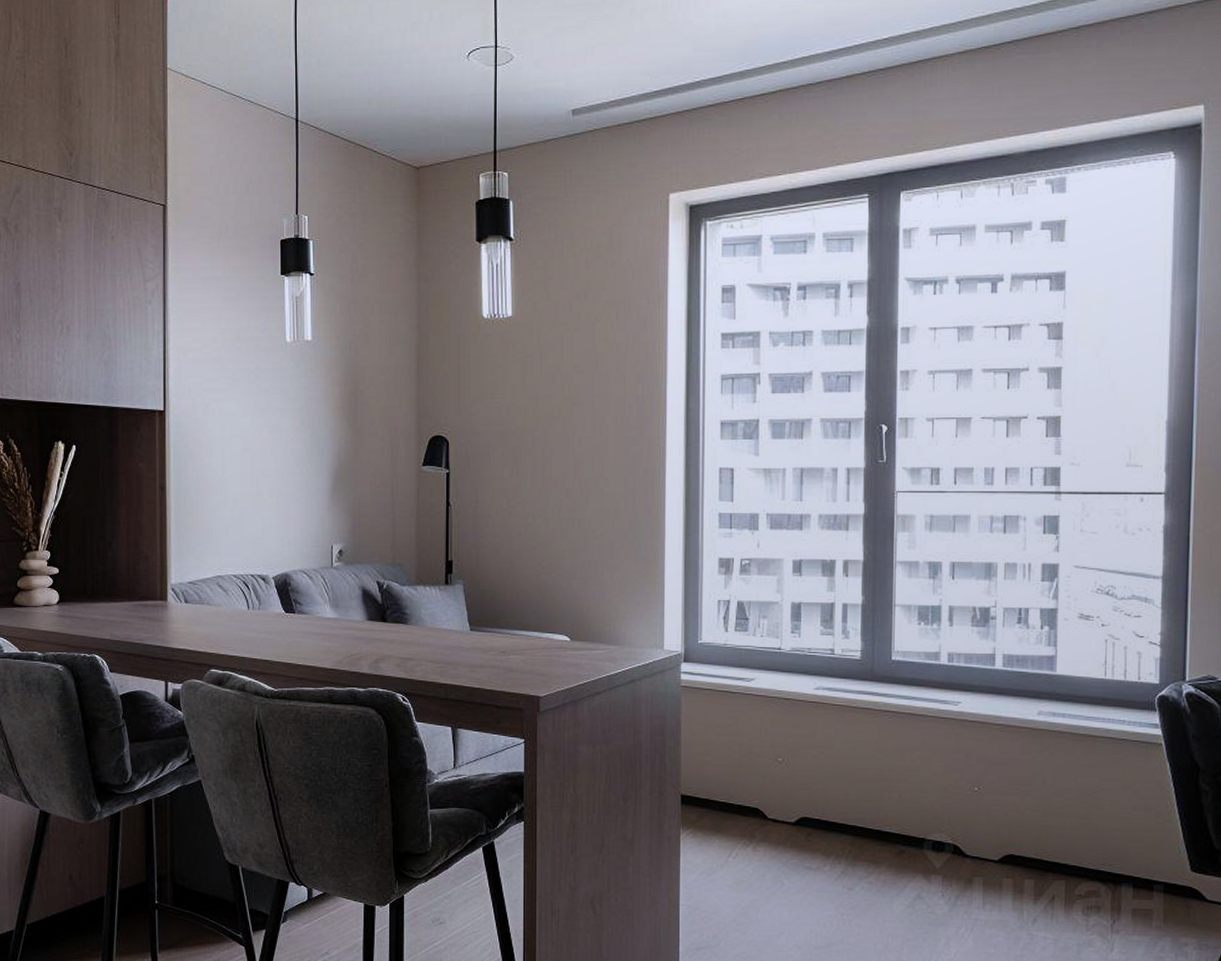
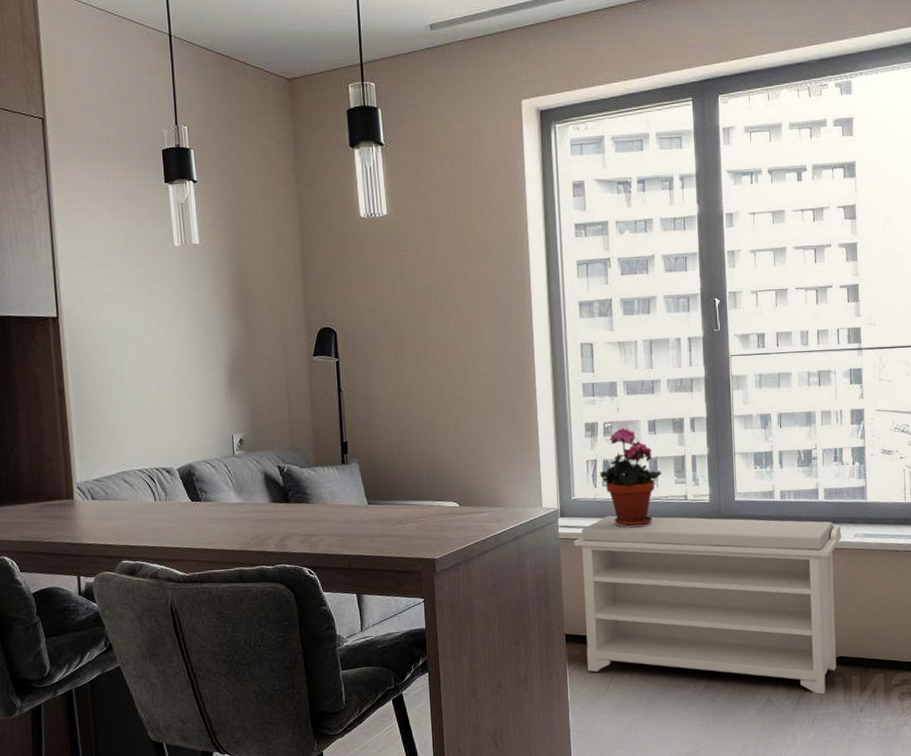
bench: none [698,665,1022,897] -> present [574,515,842,695]
potted plant: none [732,565,805,681] -> present [599,427,662,528]

